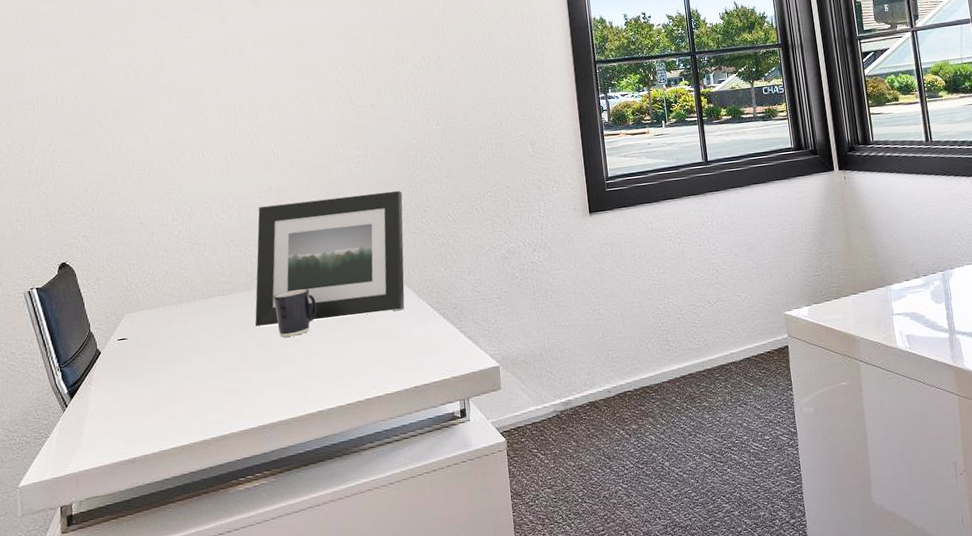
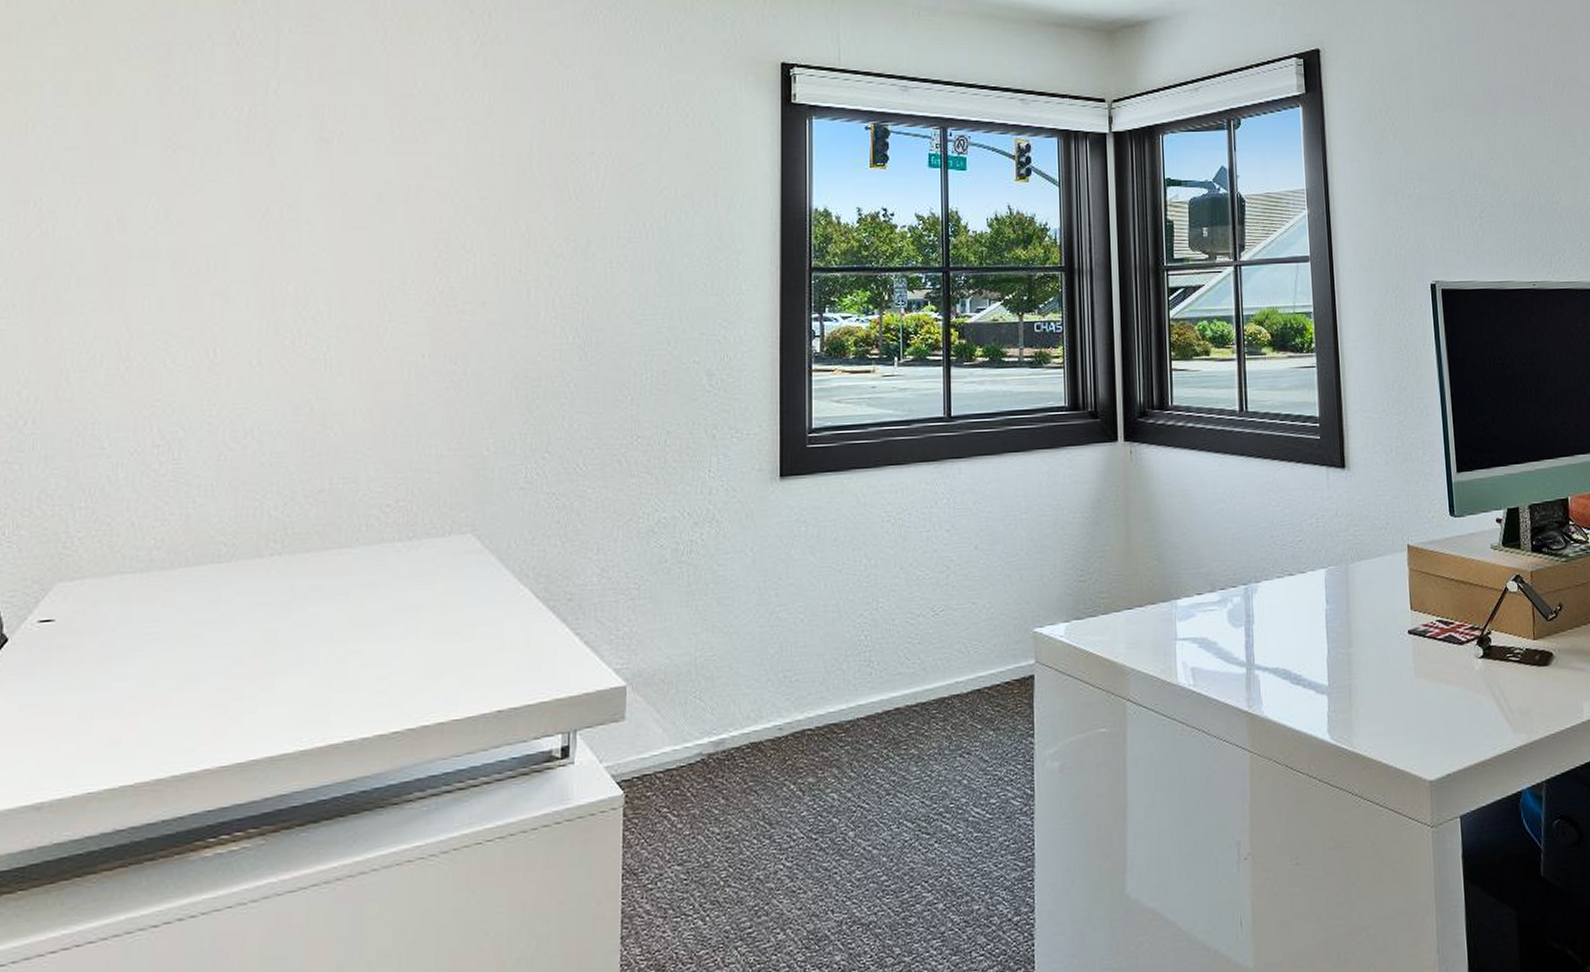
picture frame: present [255,190,405,327] -> none [264,426,512,612]
mug: present [273,288,317,337] -> none [296,559,362,630]

